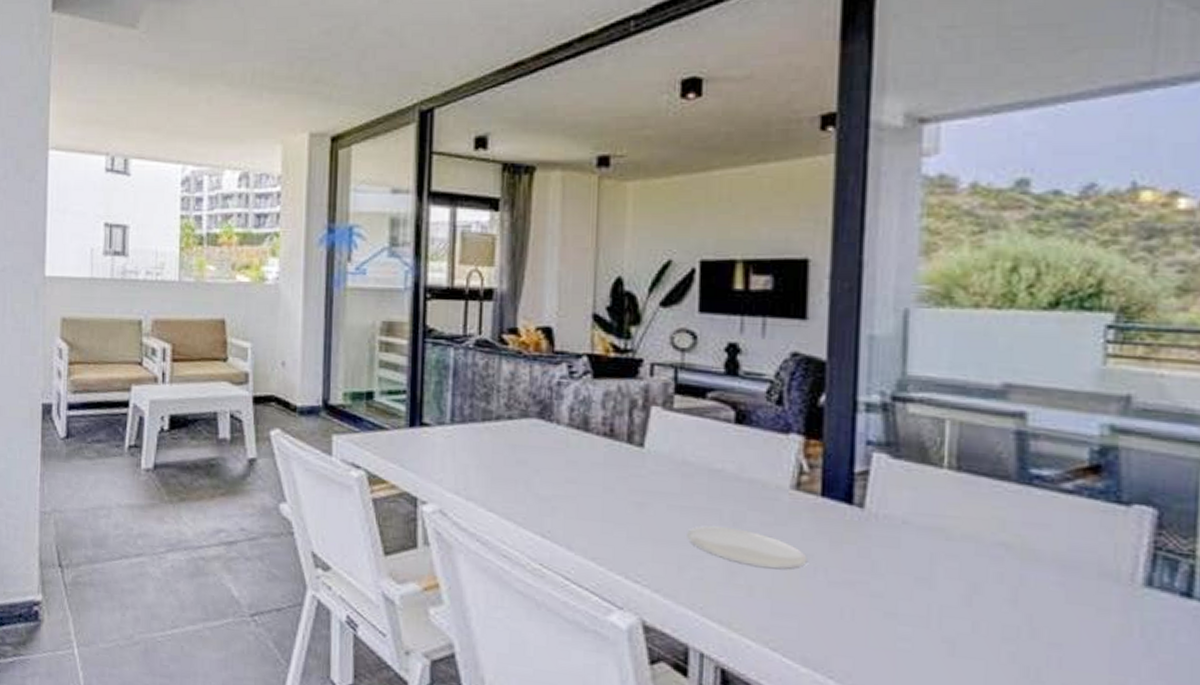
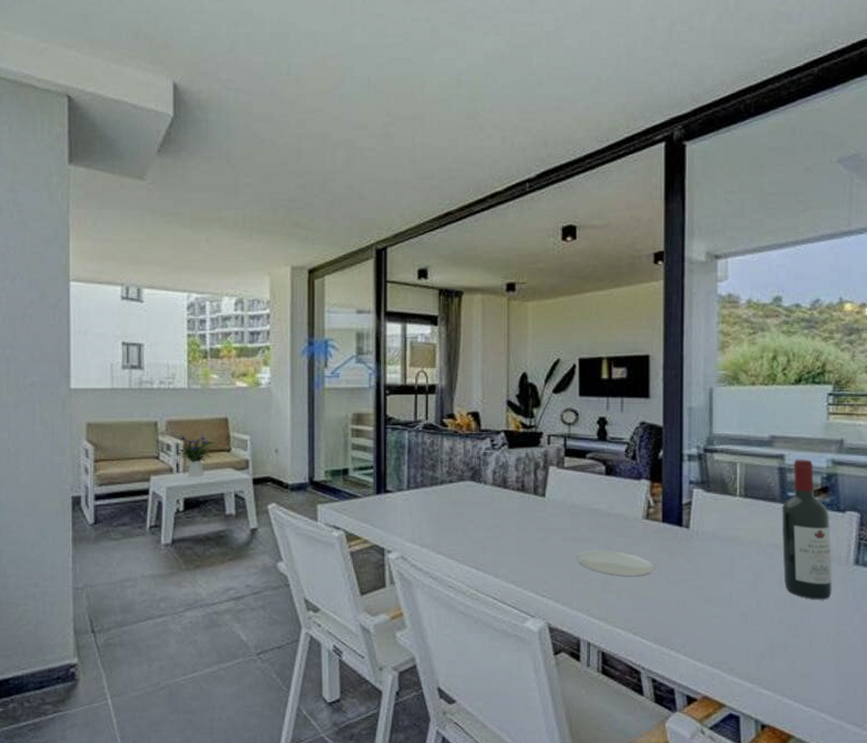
flower arrangement: none [162,336,209,390] -> present [176,434,215,477]
wine bottle: none [1017,420,1104,634] -> present [781,459,832,599]

